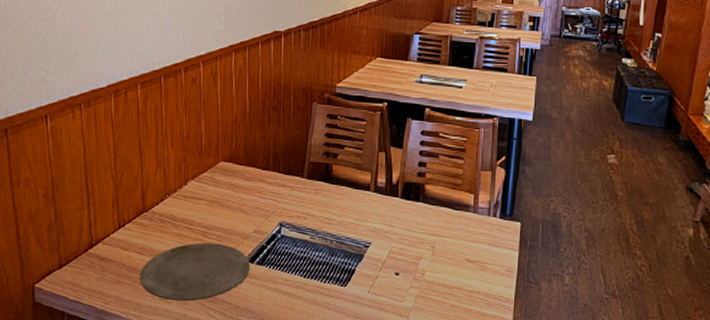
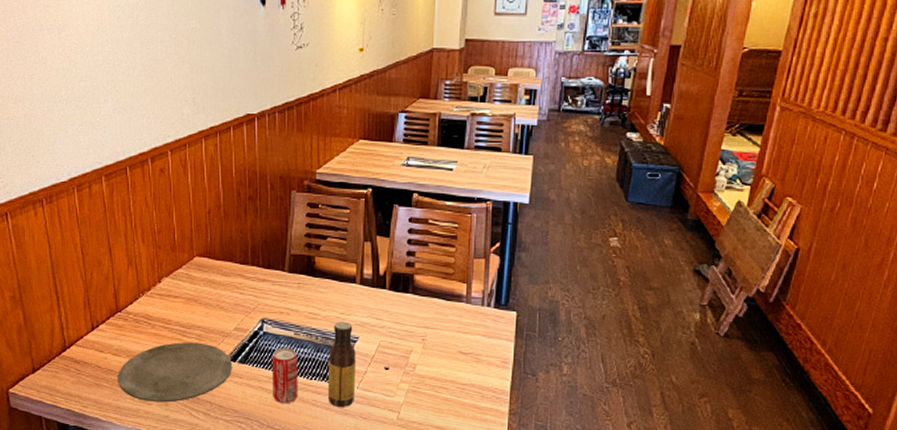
beverage can: none [287,251,313,306] -> present [271,348,298,404]
sauce bottle: none [340,227,368,312] -> present [327,321,356,408]

